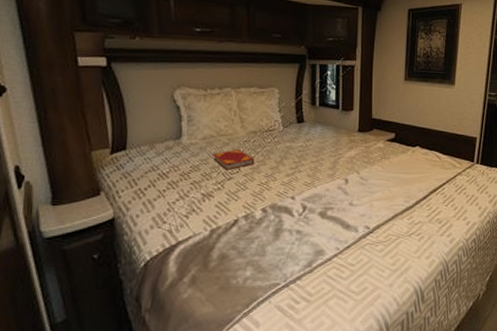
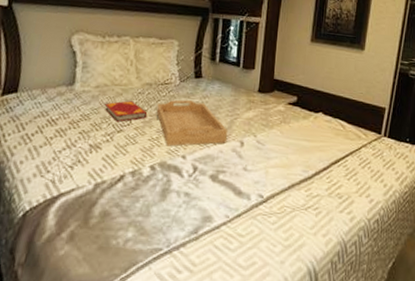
serving tray: none [263,144,333,189] -> present [156,99,228,147]

